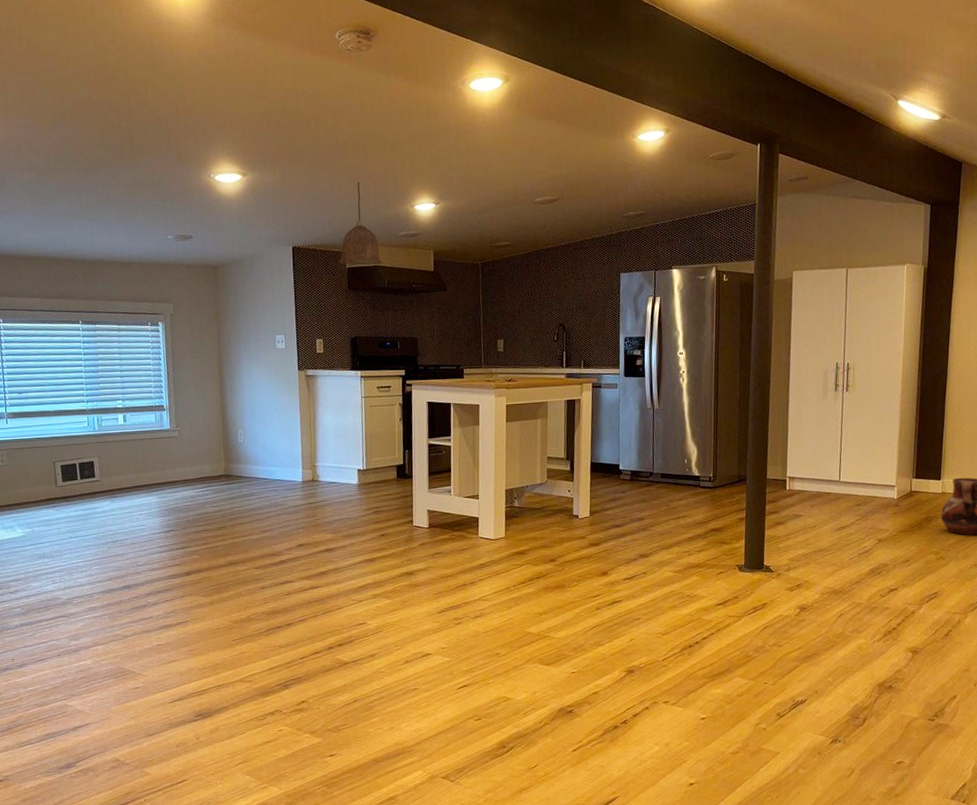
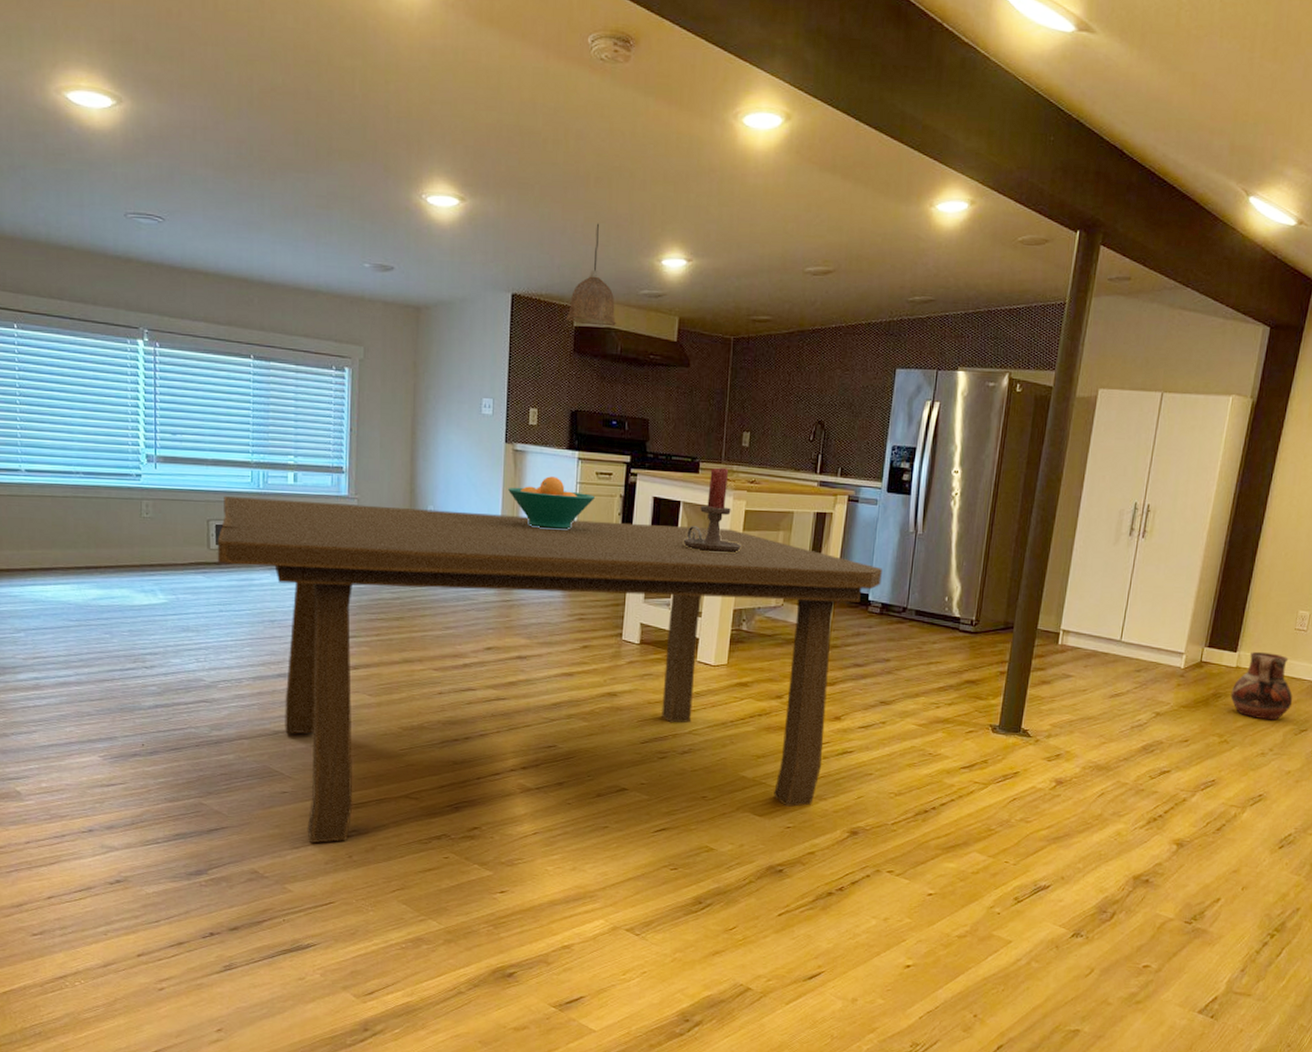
dining table: none [63,422,629,729] -> present [217,496,882,843]
fruit bowl: none [304,394,379,438] -> present [508,476,596,529]
candle holder: none [456,371,506,443] -> present [683,467,741,553]

